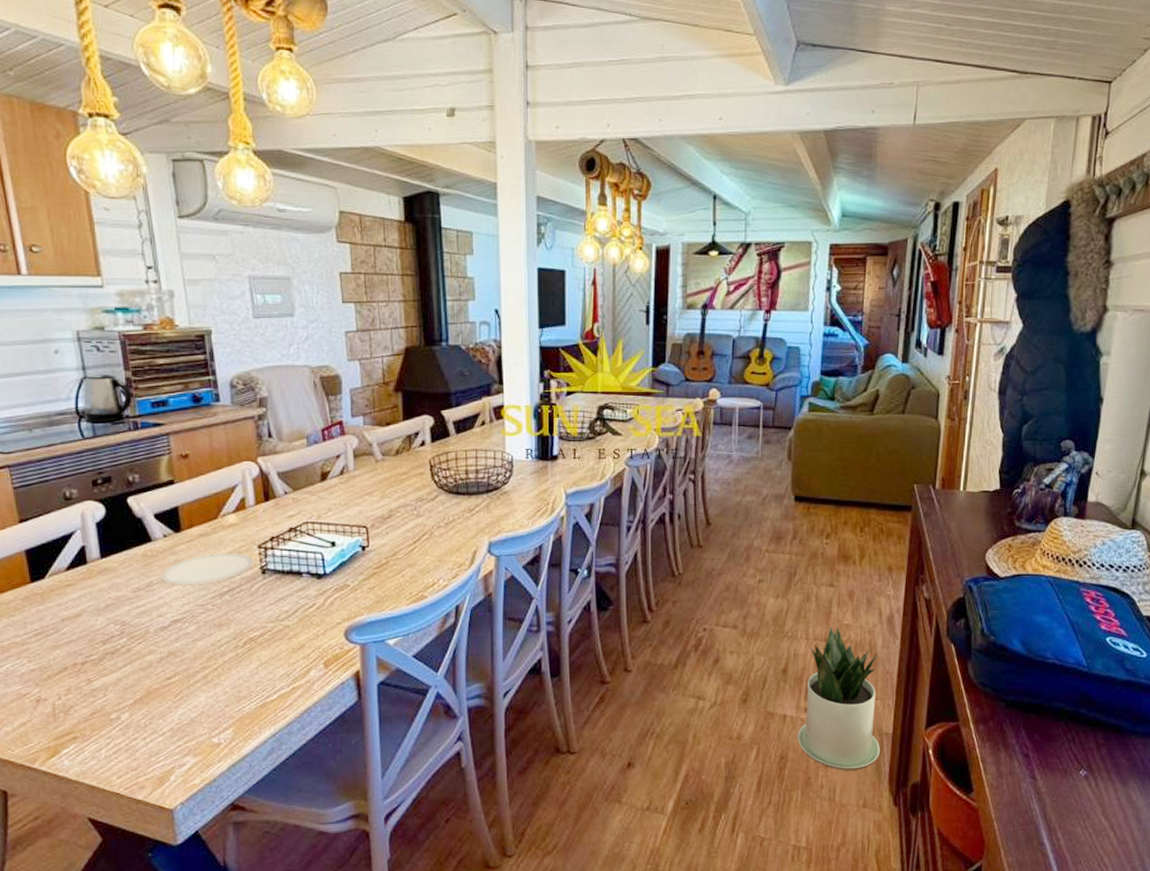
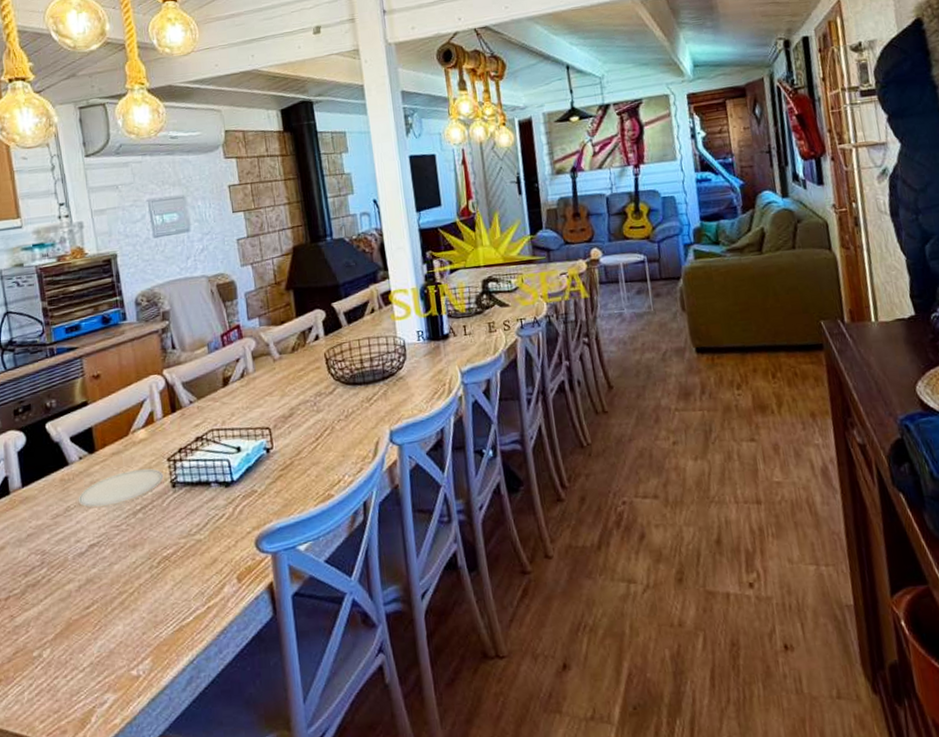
kettle: present [82,373,132,424] -> none [4,306,49,355]
planter: present [797,627,881,770] -> none [742,486,845,655]

